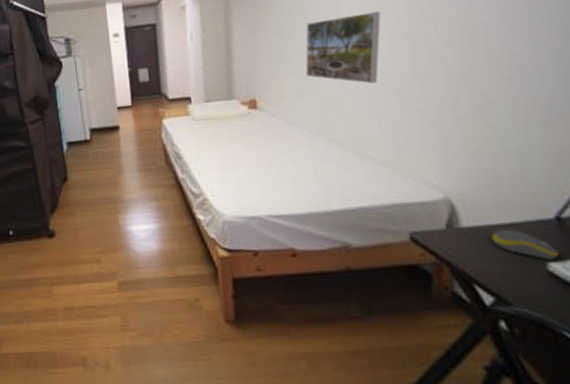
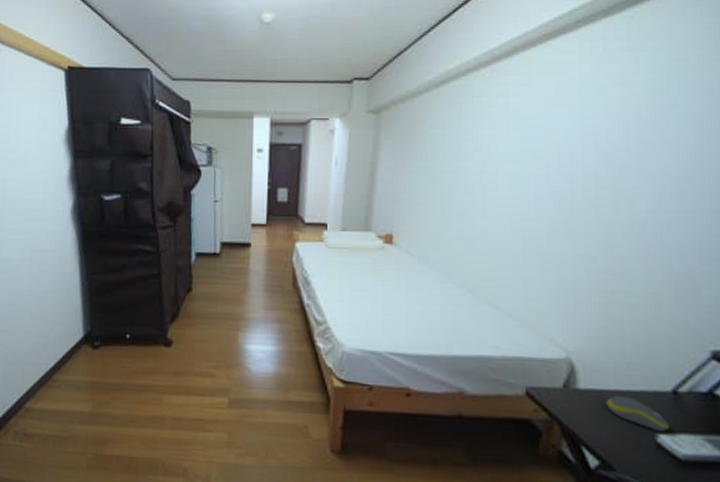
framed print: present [305,11,381,84] -> none [447,161,531,234]

